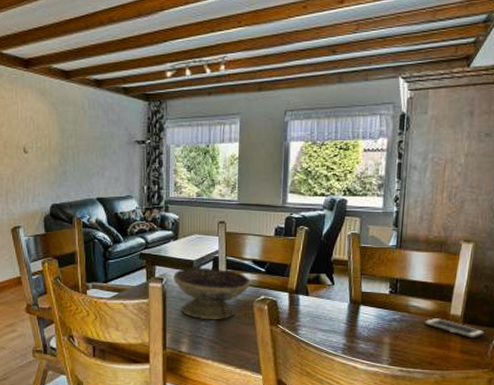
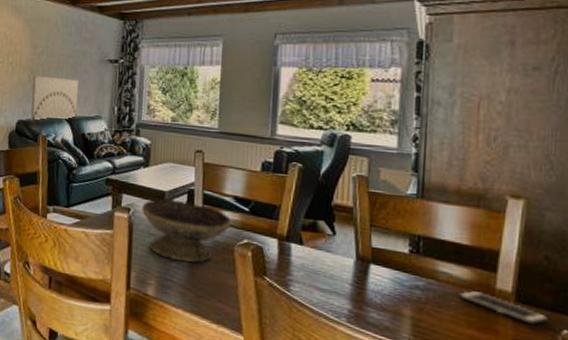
wall art: none [63,159,108,204] -> present [31,76,78,120]

